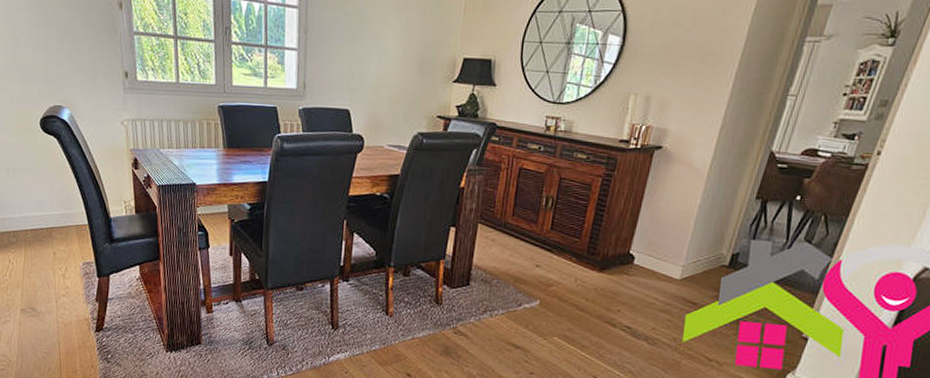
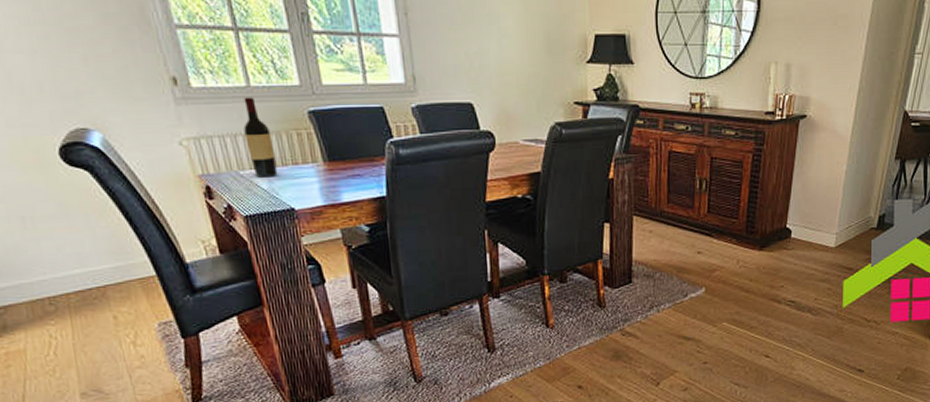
wine bottle: none [168,91,188,156] -> present [243,97,278,178]

